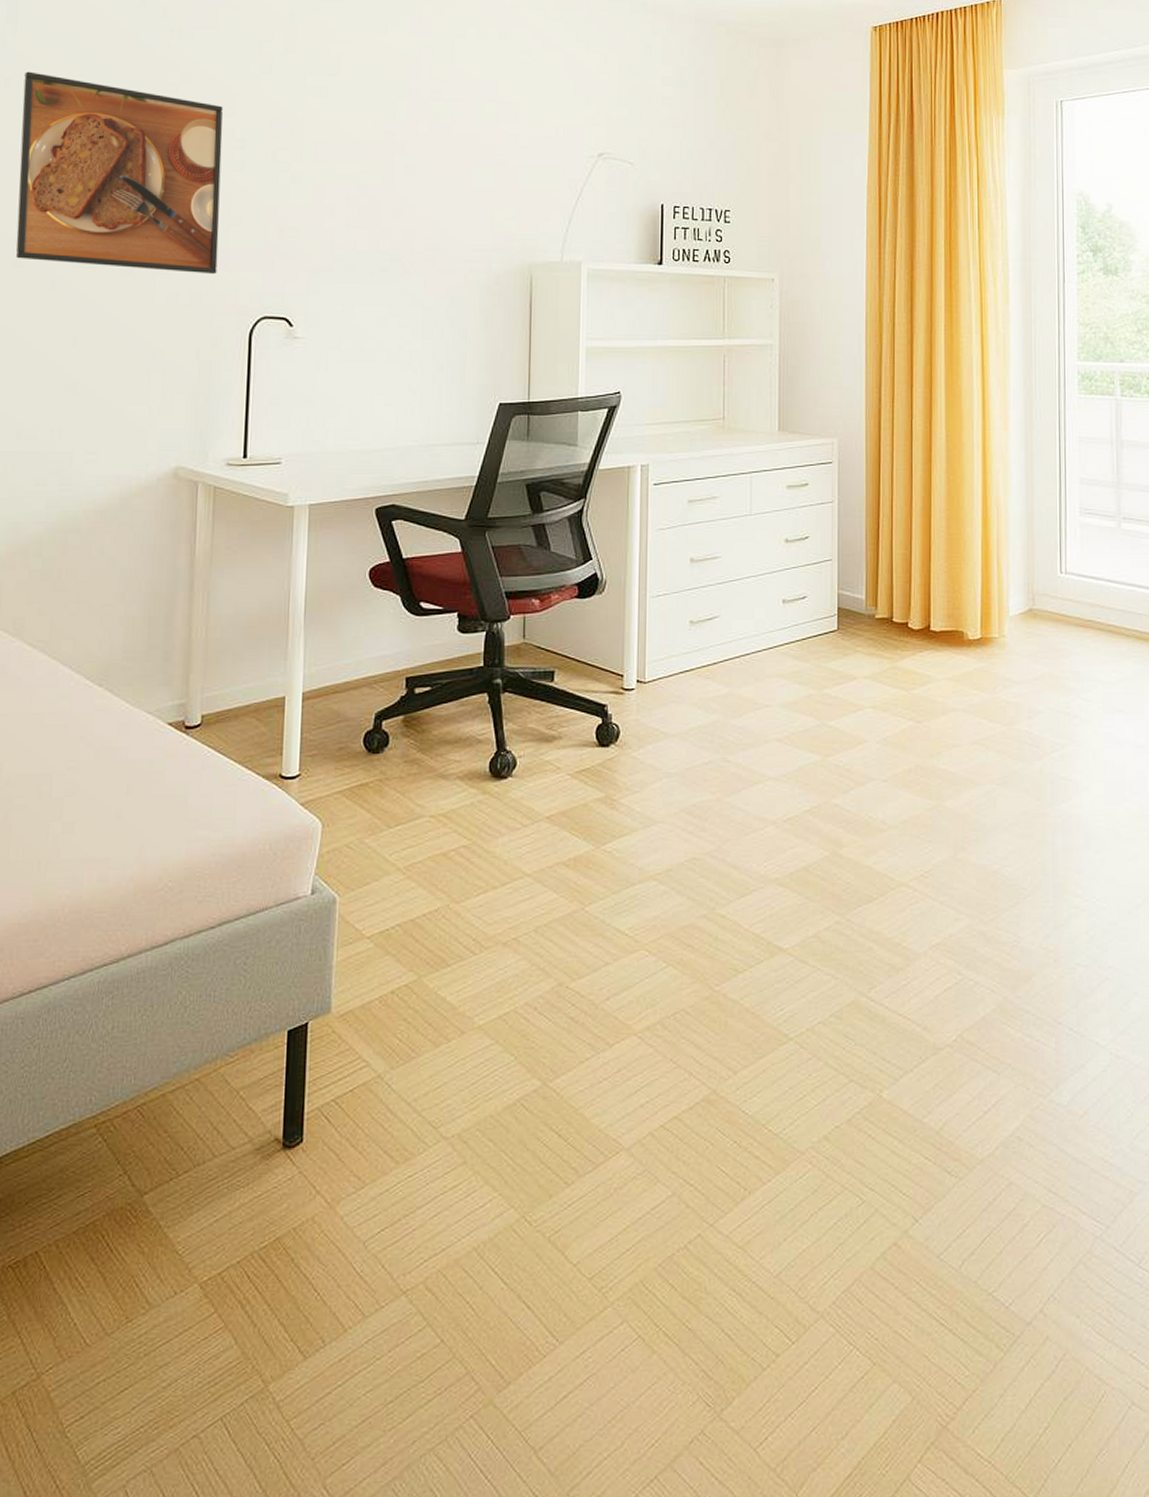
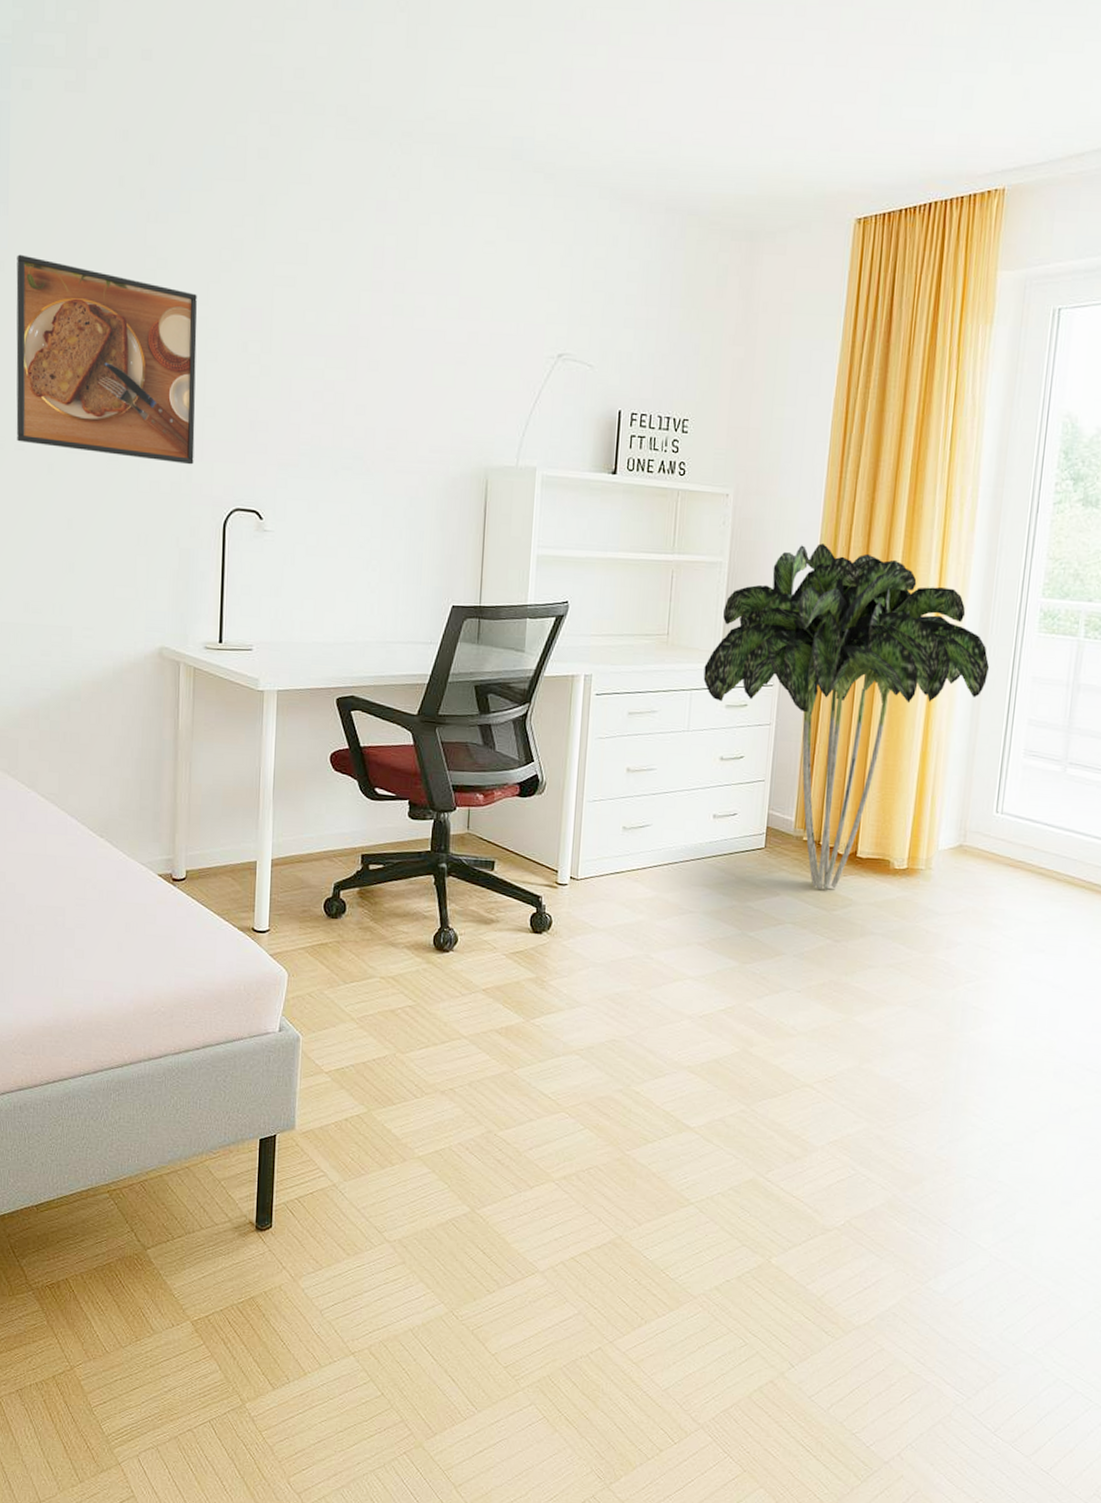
indoor plant: none [762,321,1038,668] -> present [703,543,990,890]

